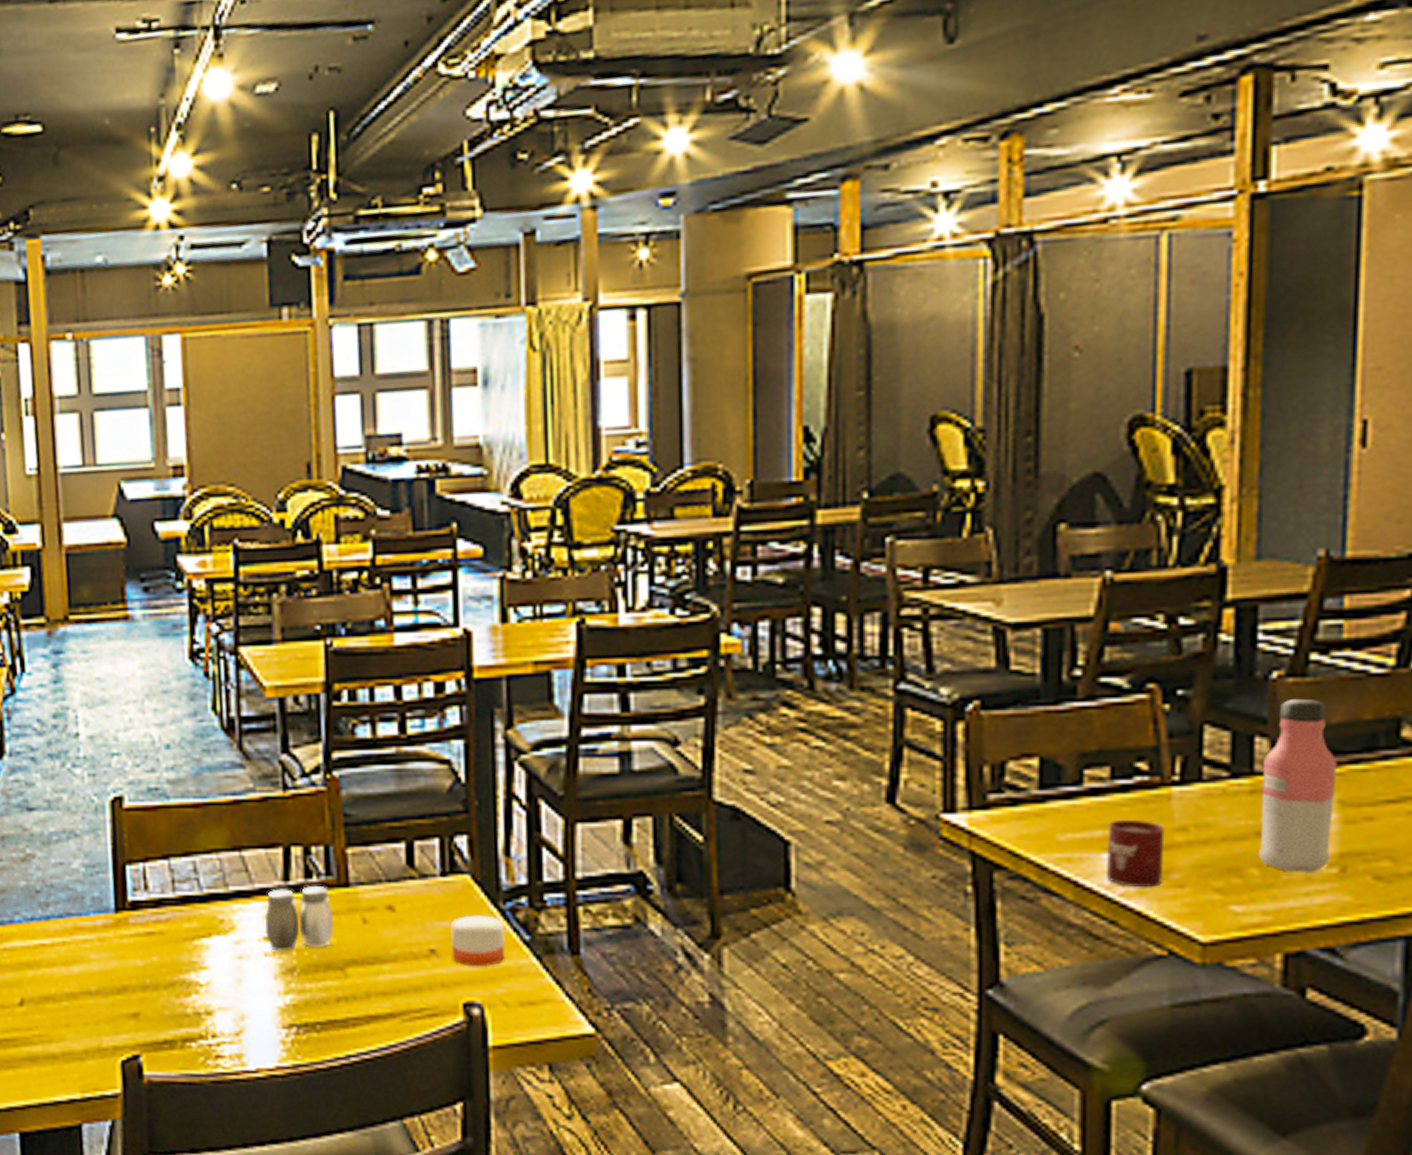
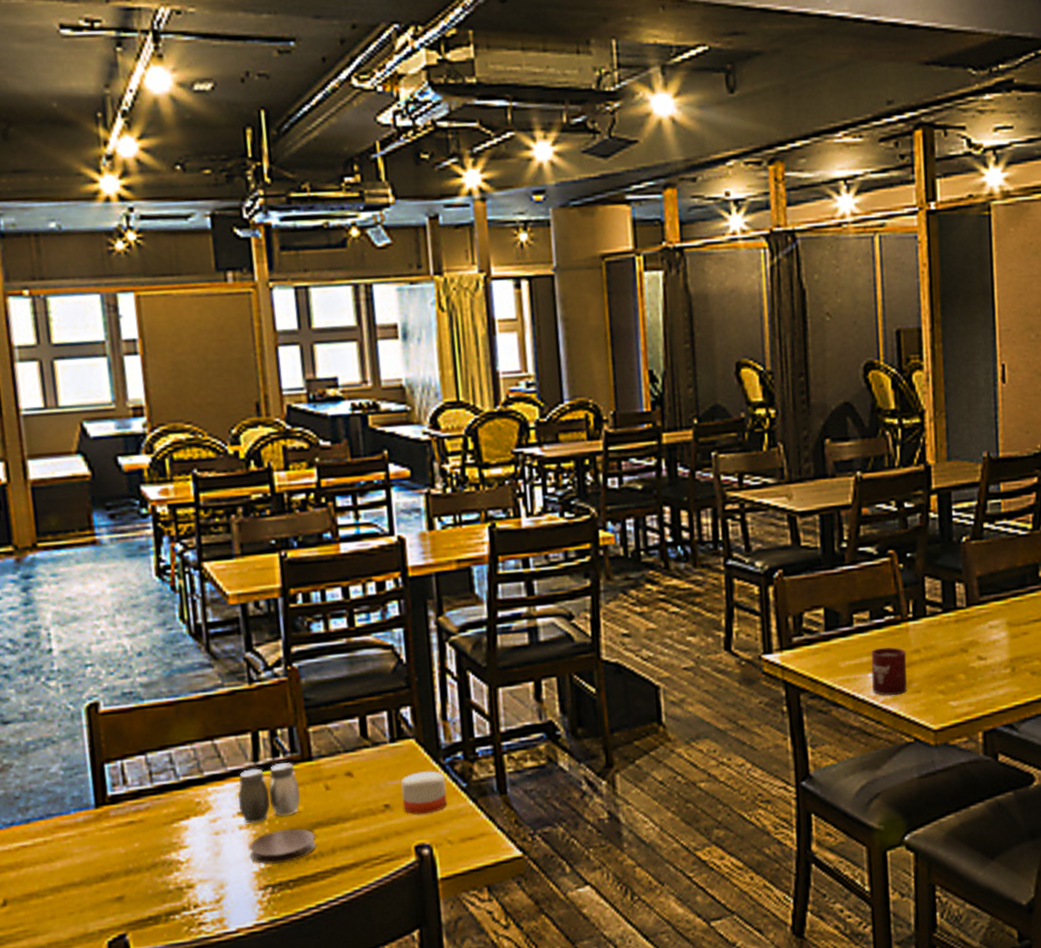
coaster: none [274,962,350,1001] -> present [249,828,317,865]
water bottle: present [1258,698,1337,872] -> none [962,554,1005,675]

